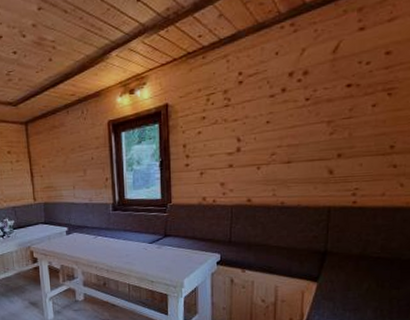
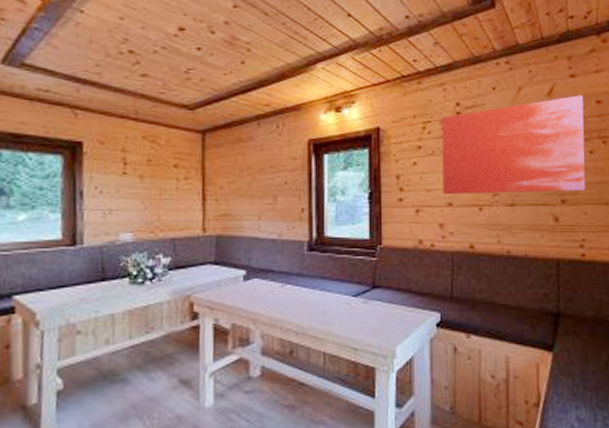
wall art: none [224,48,371,158] -> present [441,95,586,195]

